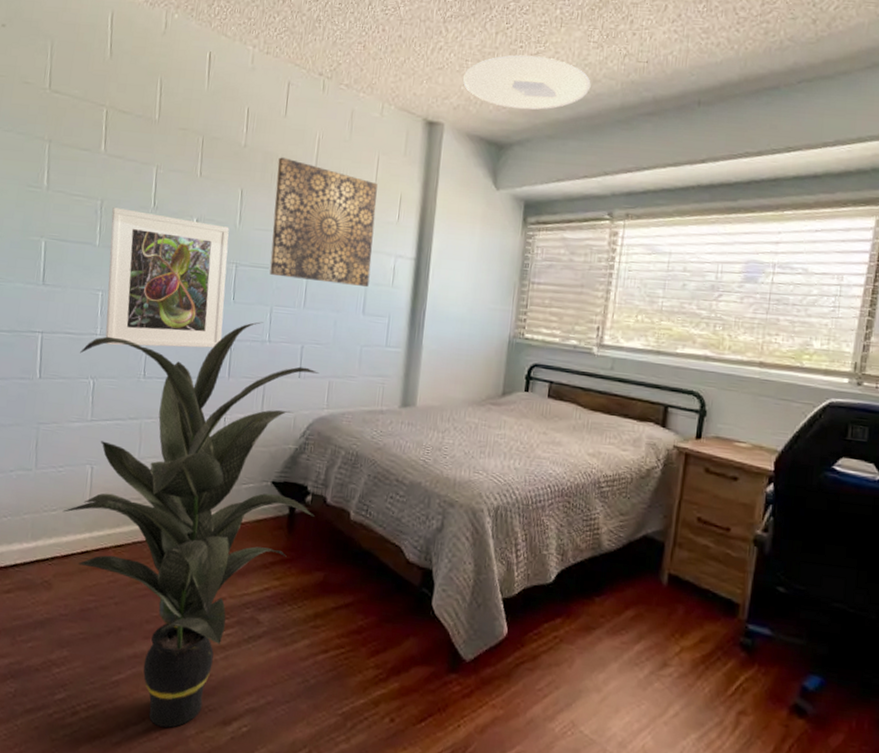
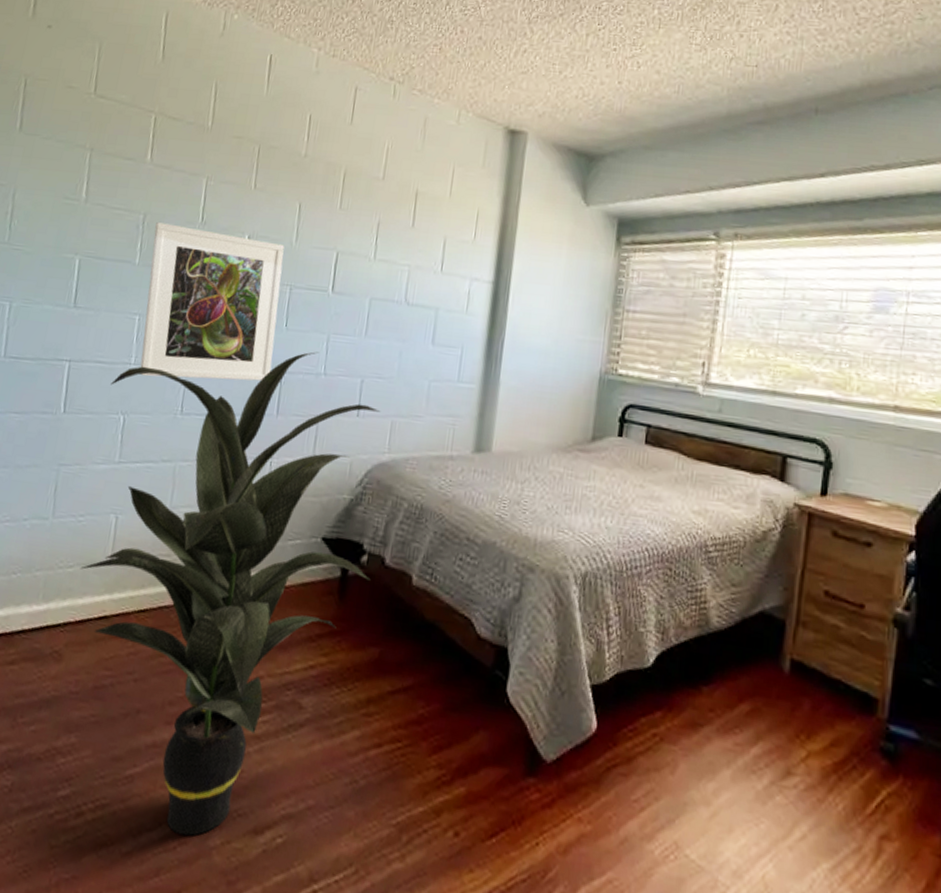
wall art: present [269,157,378,287] -> none [328,168,452,313]
ceiling light: present [462,55,591,110] -> none [548,58,693,118]

